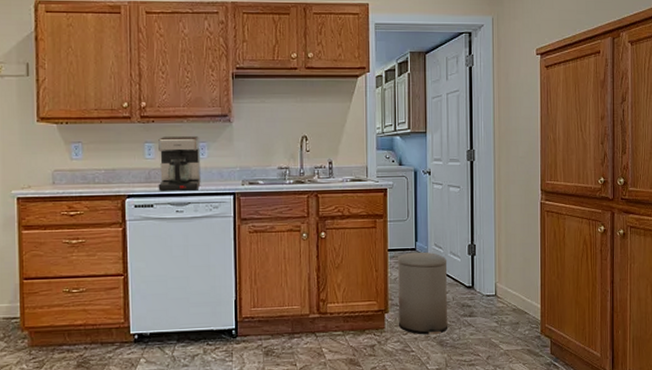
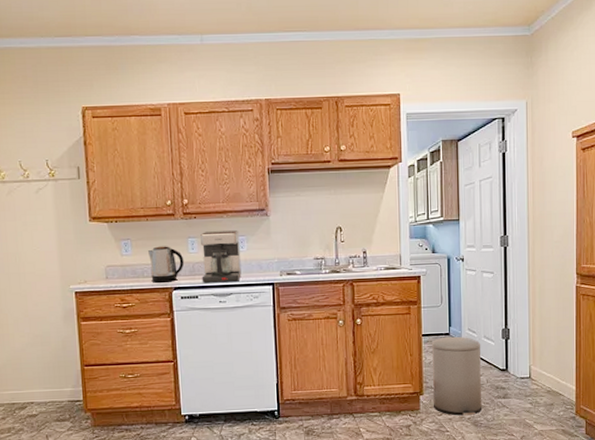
kettle: none [101,150,140,191] -> present [148,246,184,284]

